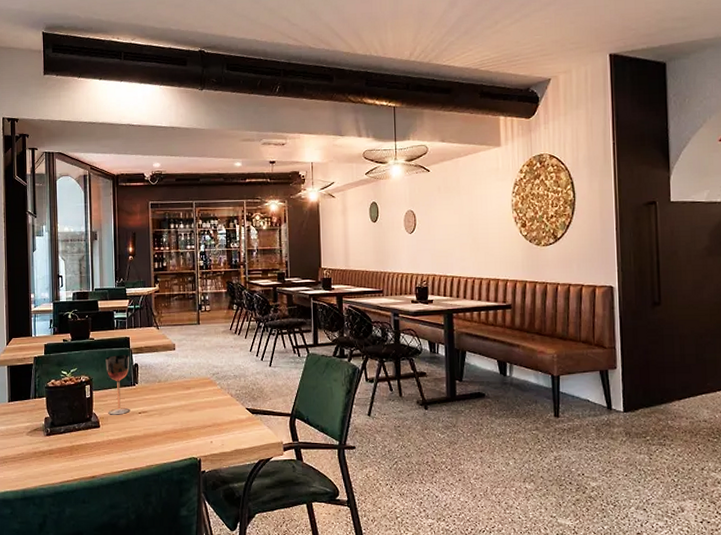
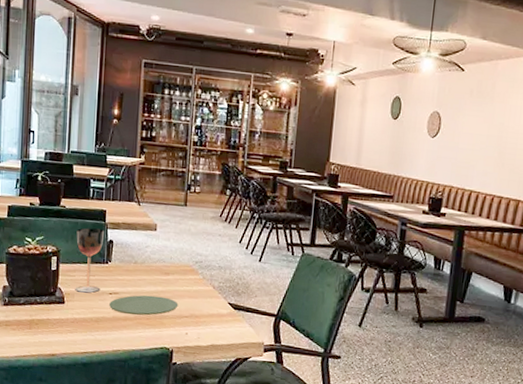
plate: none [140,410,202,431] -> present [109,295,179,316]

